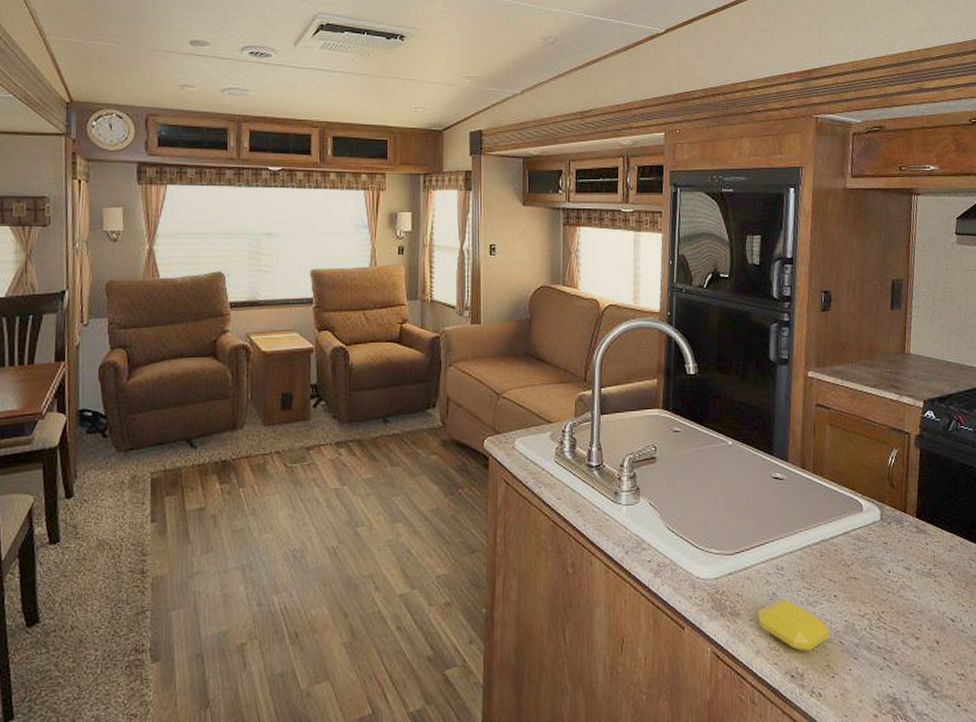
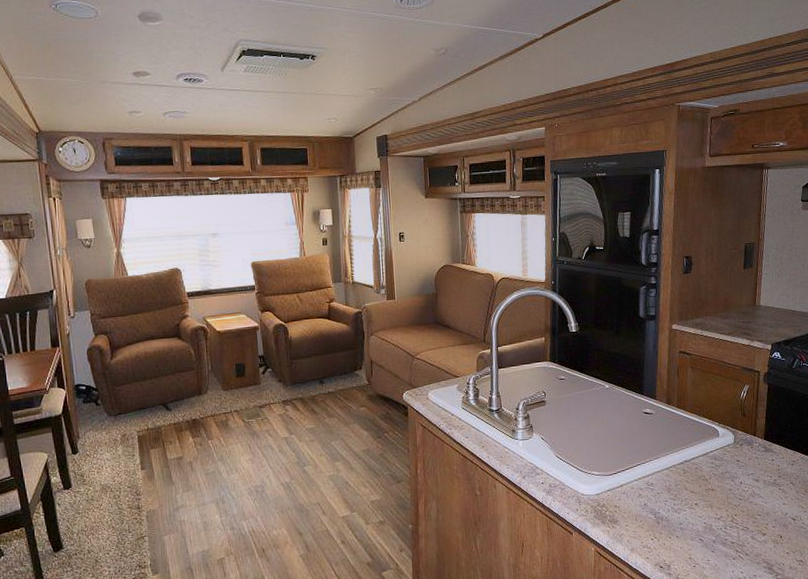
soap bar: present [756,599,830,651] -> none [631,508,692,547]

